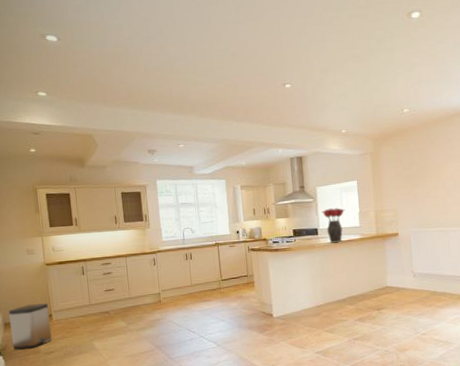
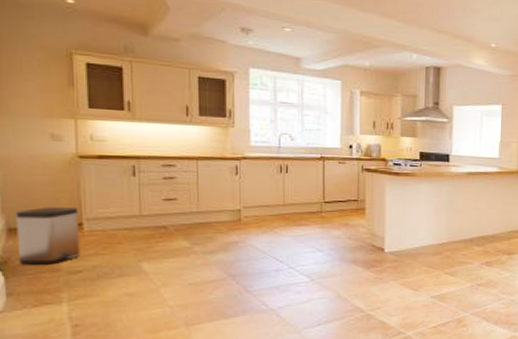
bouquet: present [321,208,345,243] -> none [456,133,485,174]

